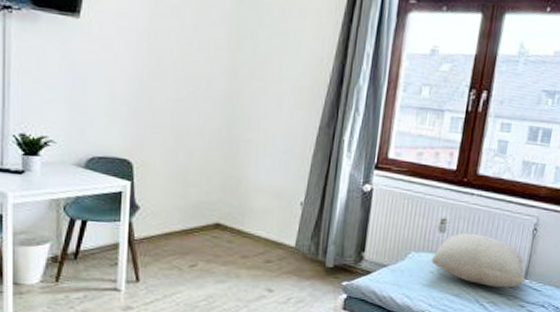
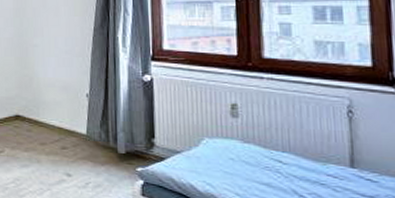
pillow: present [431,232,526,288] -> none [228,117,353,177]

